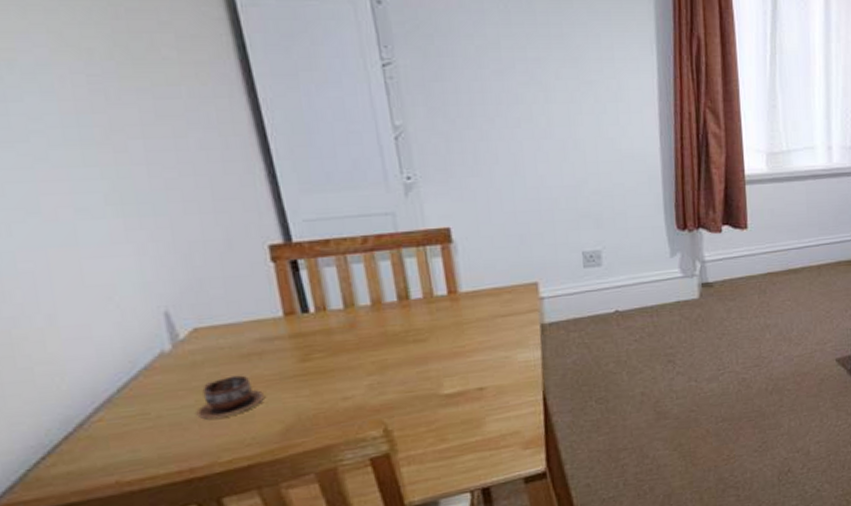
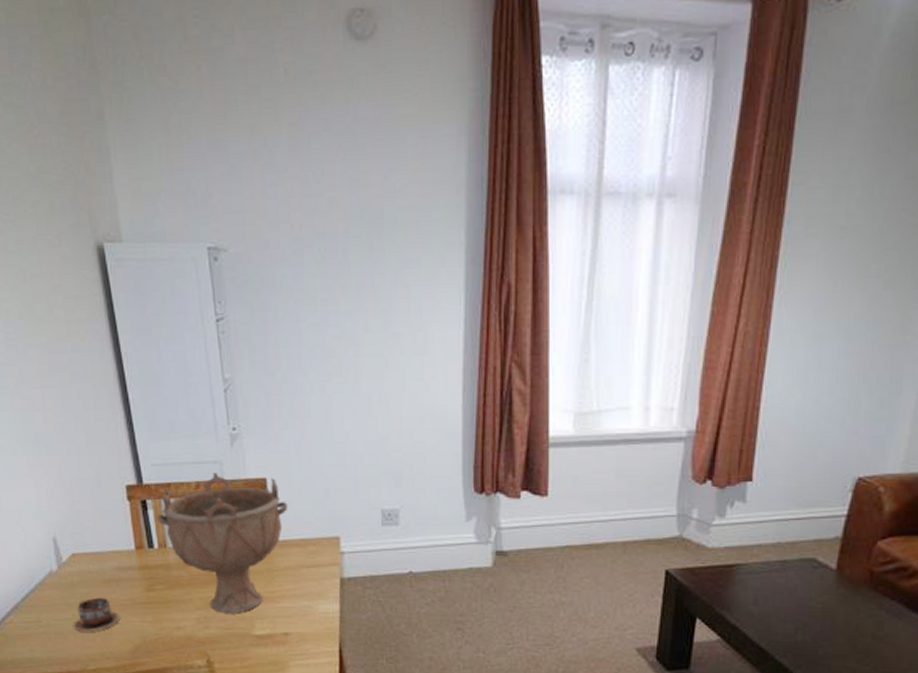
decorative bowl: none [311,225,478,376] -> present [156,473,288,614]

